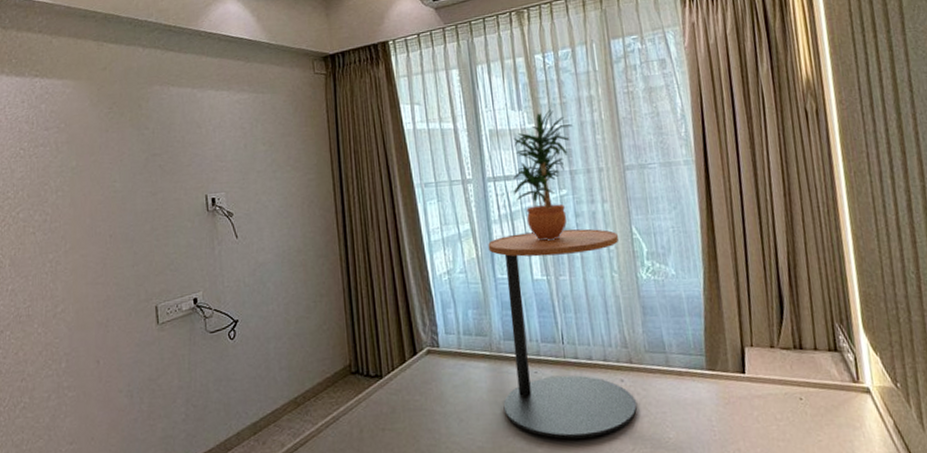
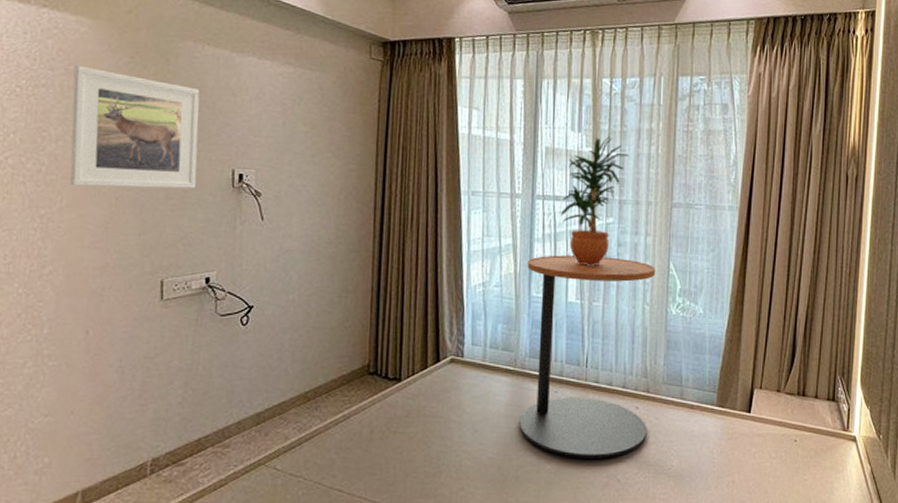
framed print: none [65,122,176,230] -> present [70,66,200,189]

